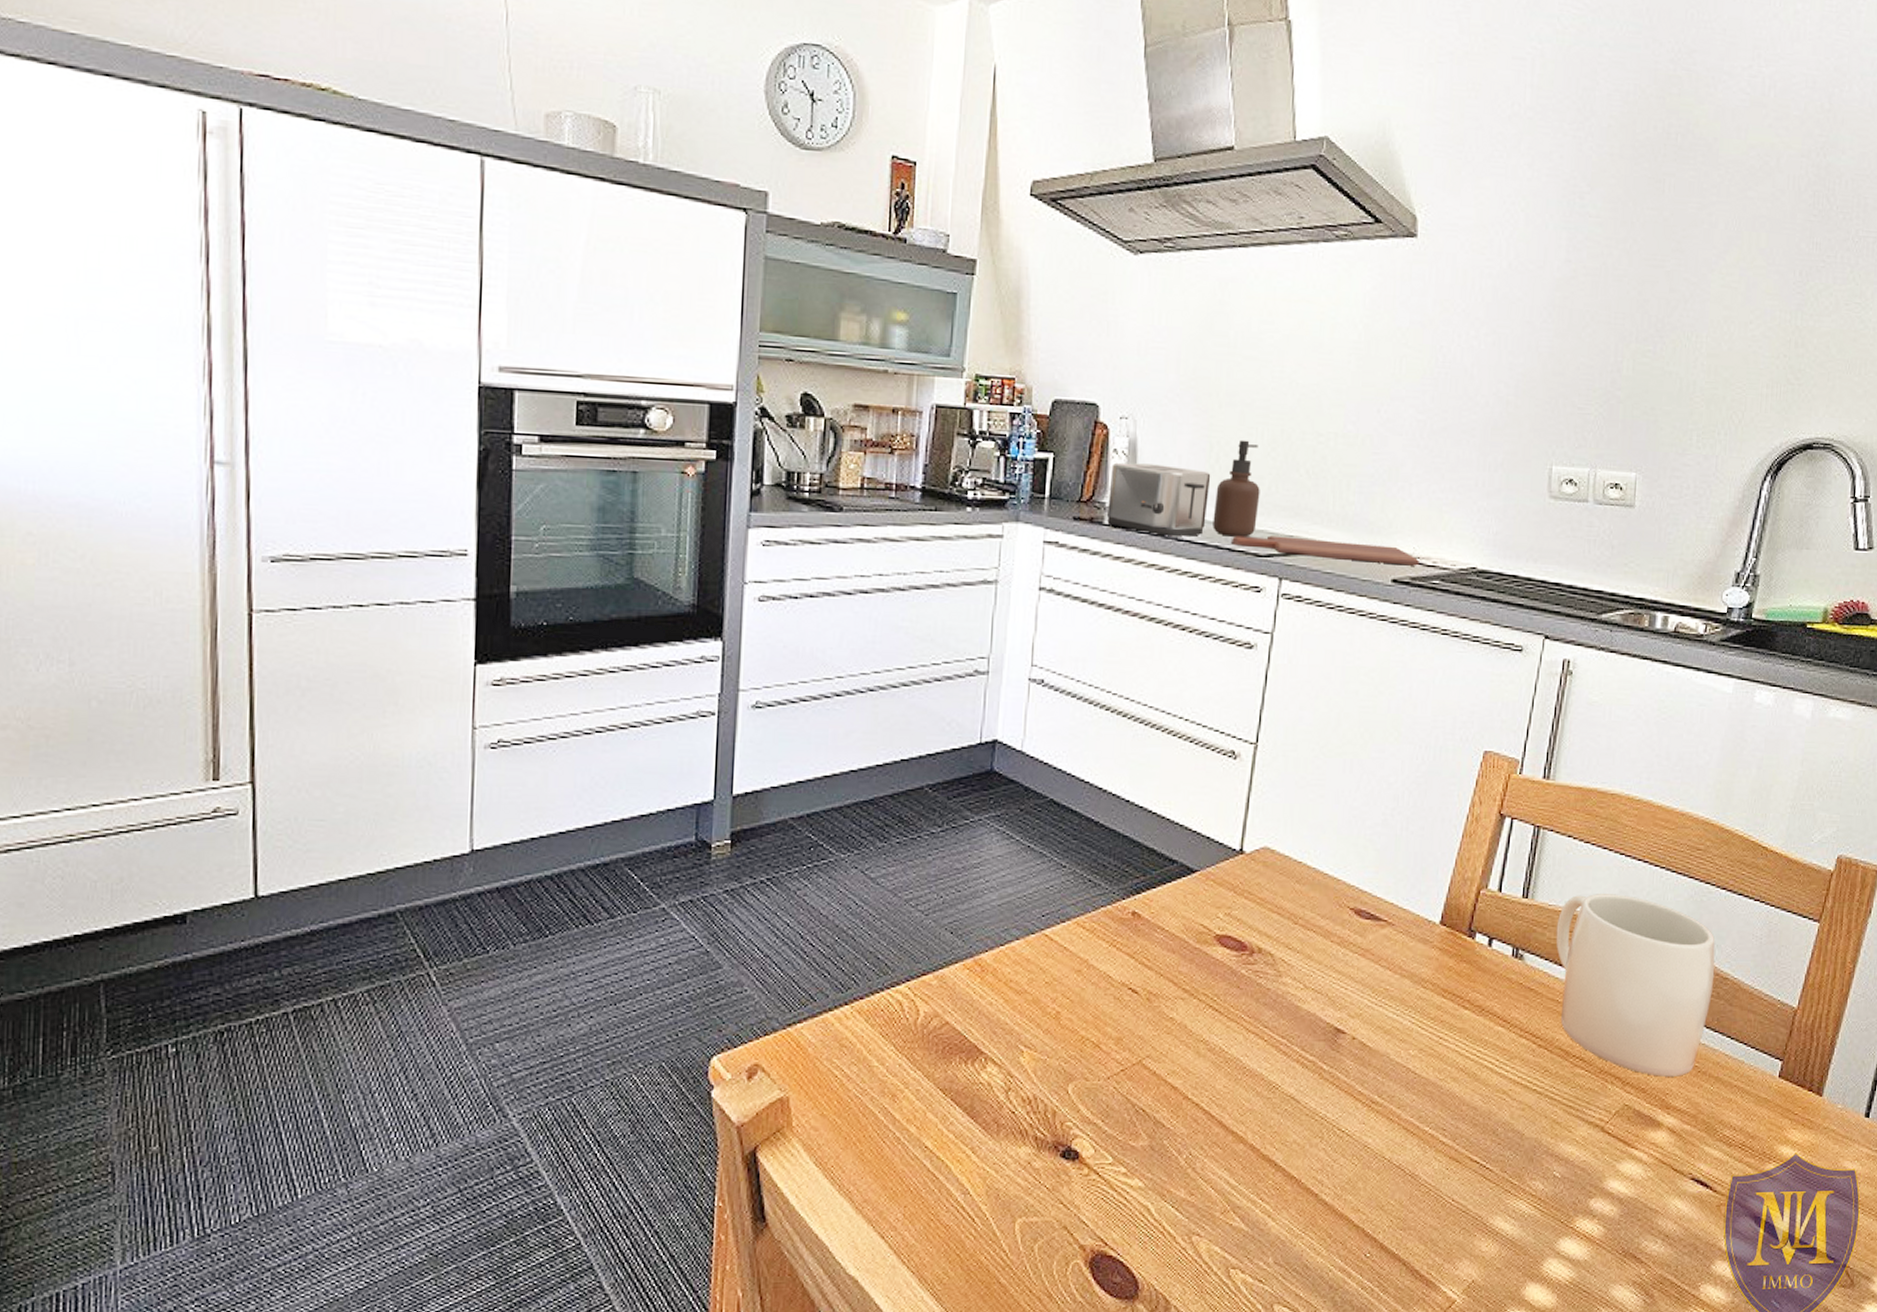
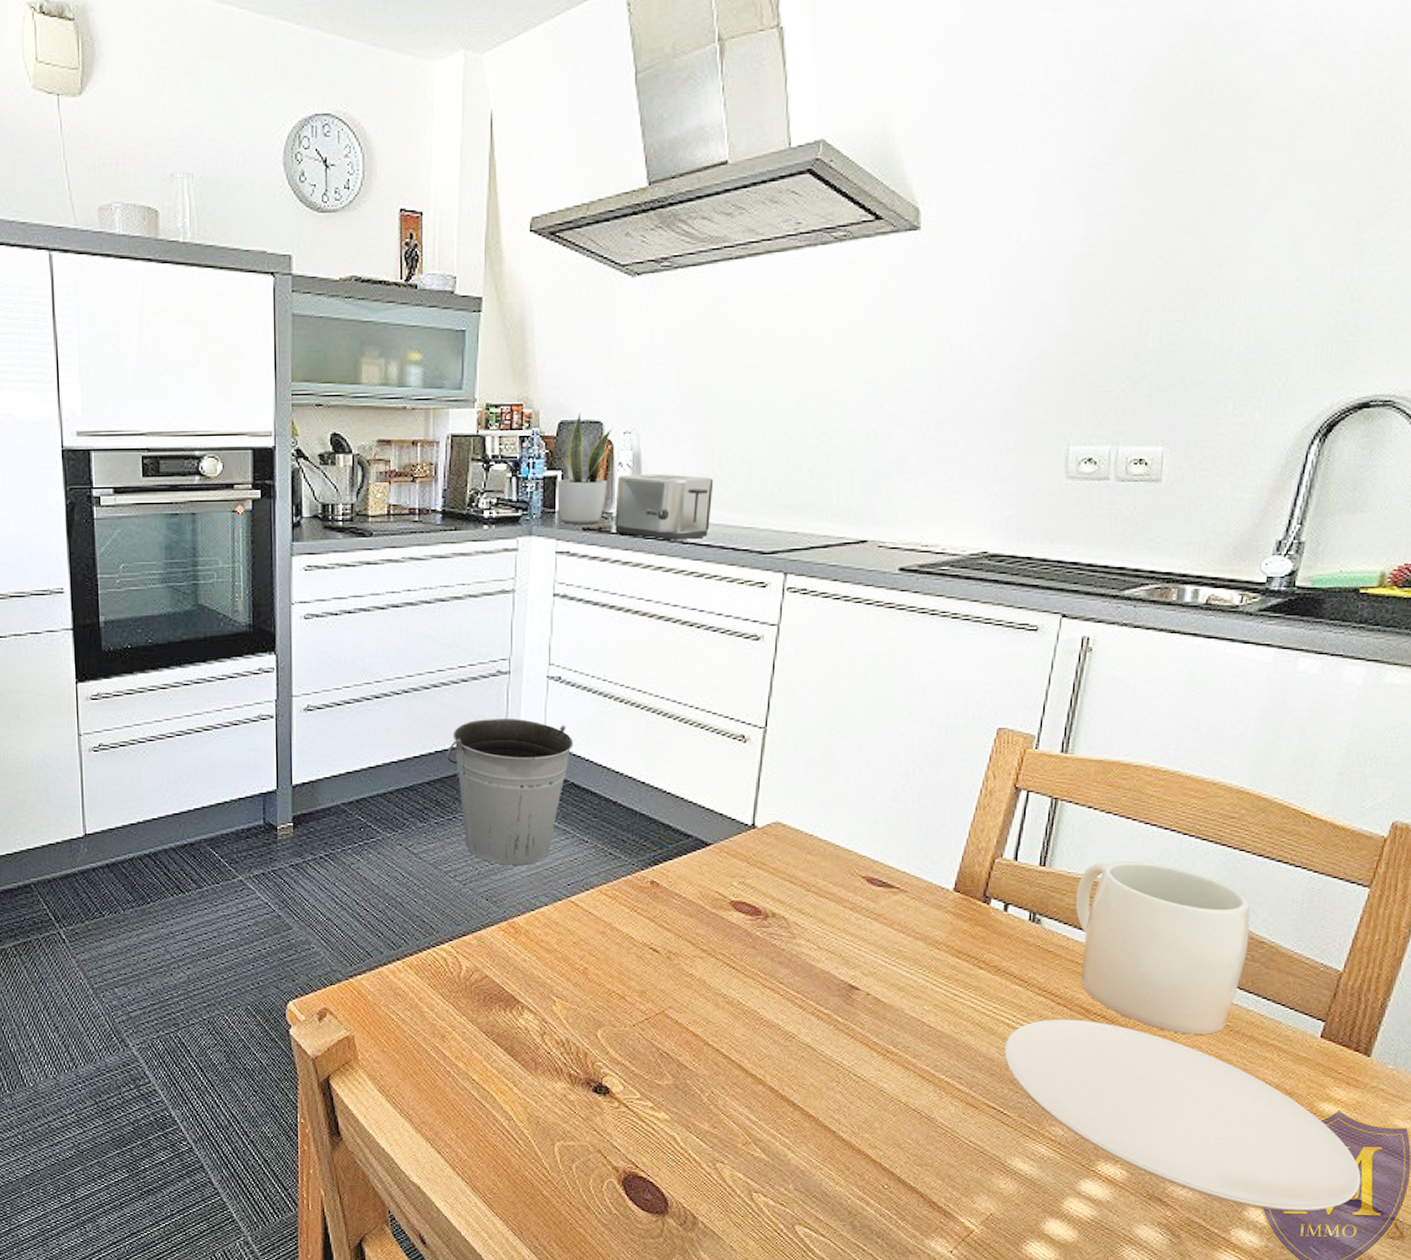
bucket: none [914,723,1055,893] -> present [447,718,574,865]
potted plant: none [1044,392,1108,514] -> present [552,412,612,525]
soap dispenser: present [1213,439,1260,537] -> none [717,444,763,537]
cutting board: present [1232,535,1419,566] -> none [736,533,927,554]
plate: none [1487,1062,1816,1264] -> present [1004,1019,1362,1212]

